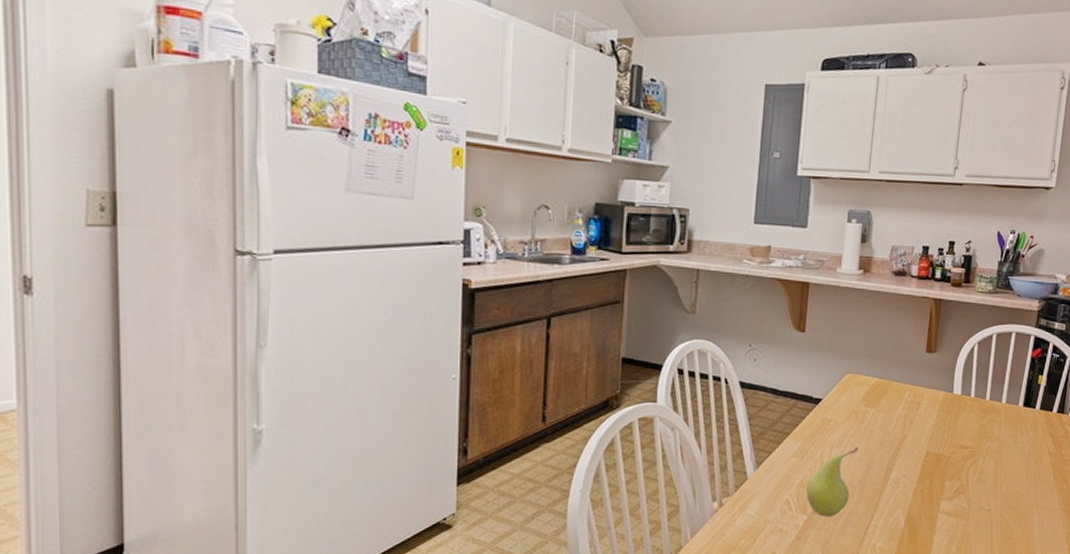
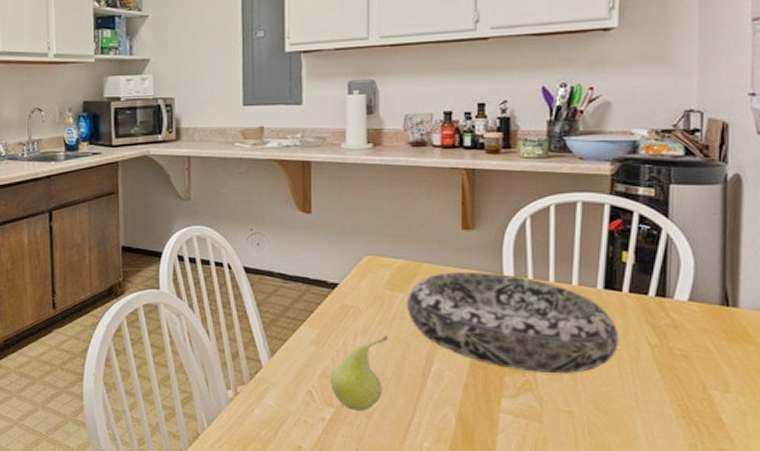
decorative bowl: none [876,390,1030,478] -> present [407,272,619,374]

